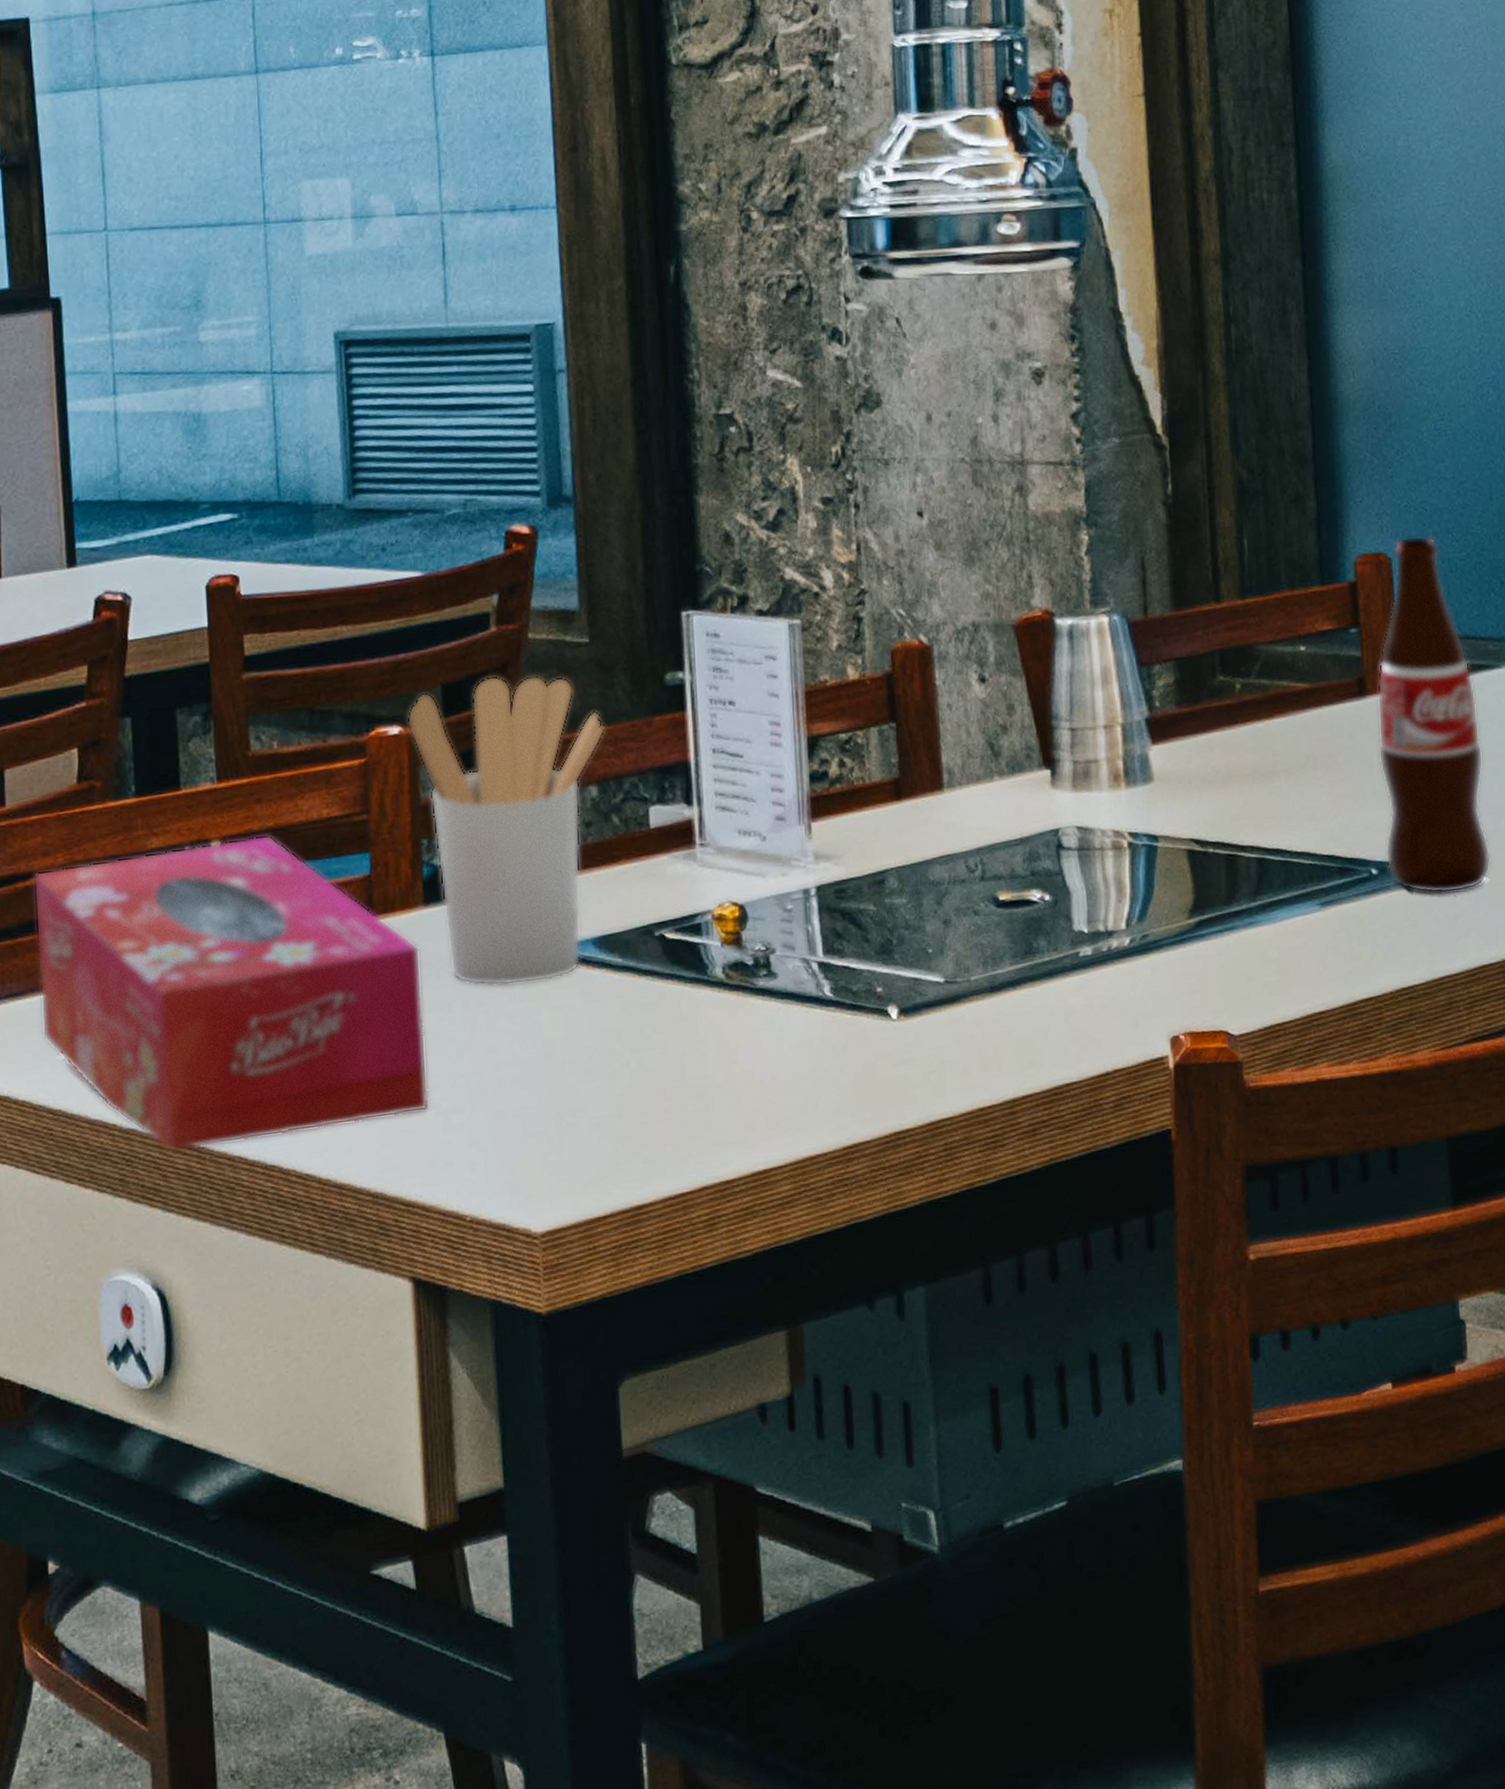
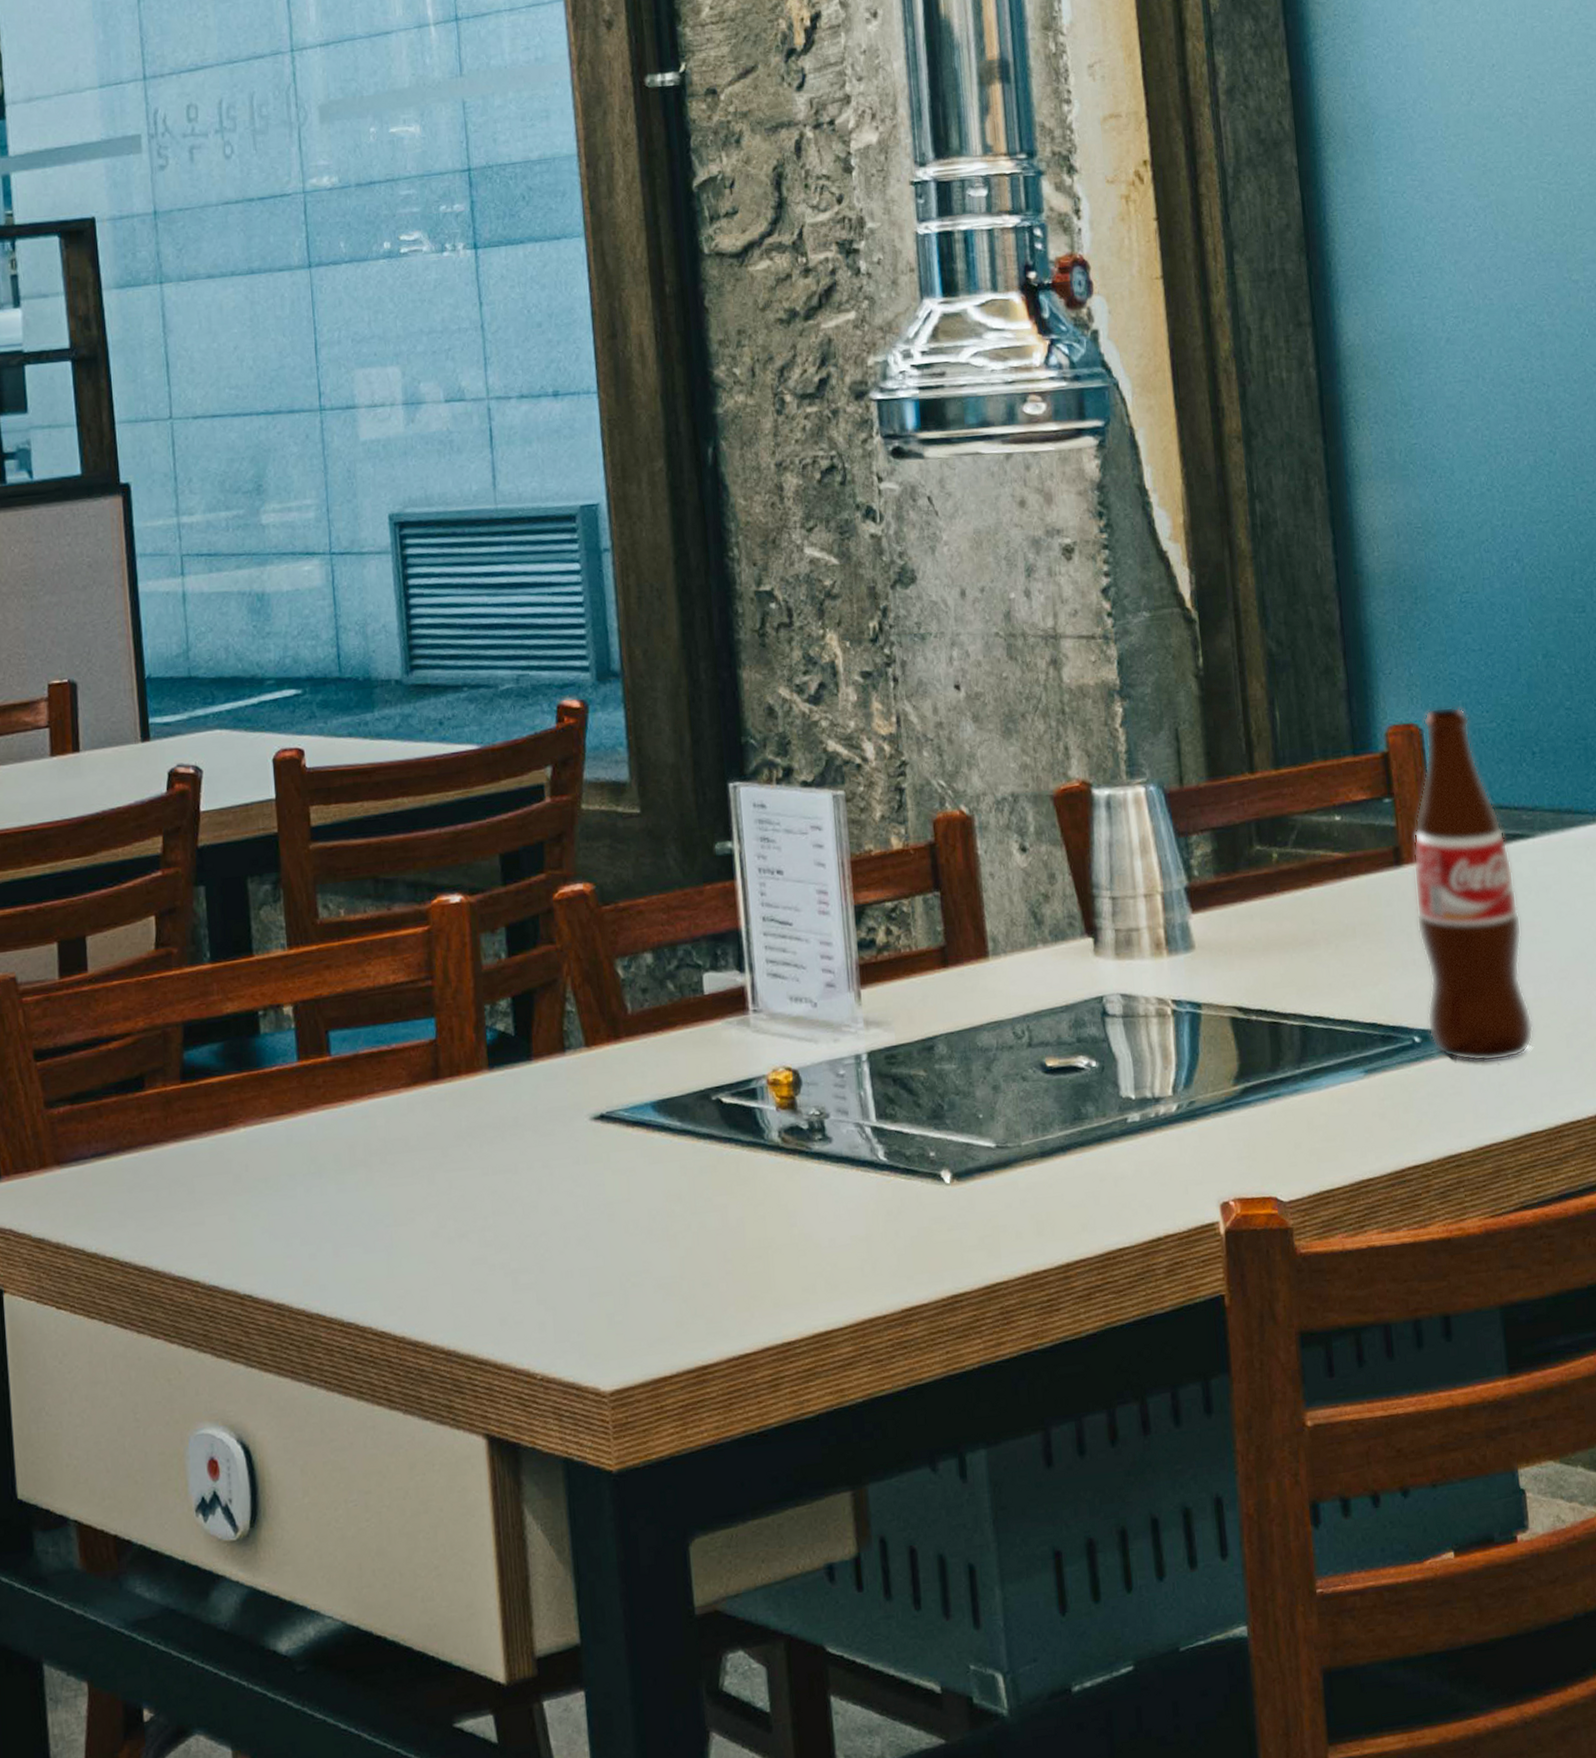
tissue box: present [33,835,429,1152] -> none [115,1000,498,1309]
utensil holder: present [407,675,606,987] -> none [467,845,659,1149]

